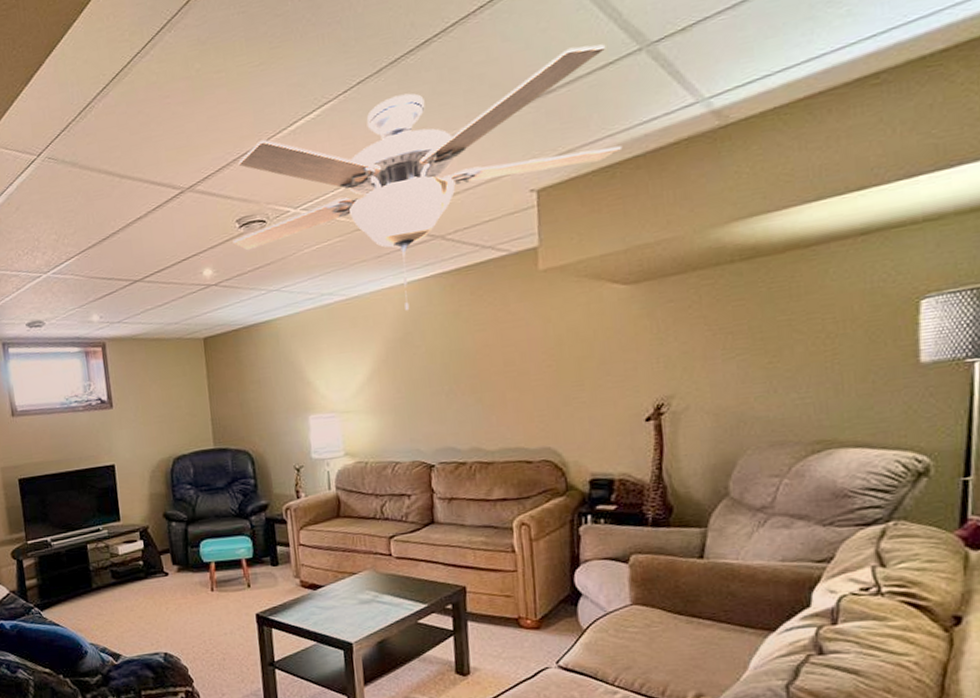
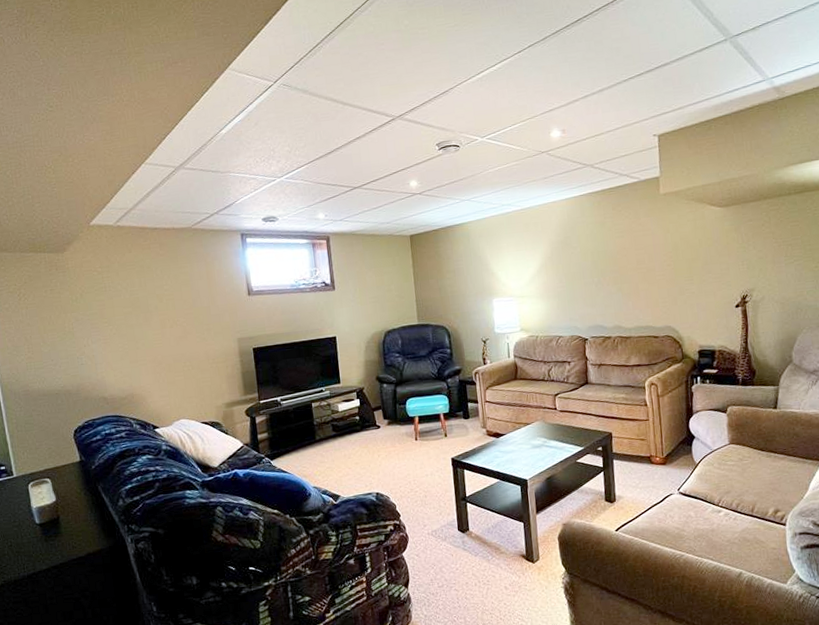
ceiling fan: present [233,44,623,310] -> none [433,34,716,219]

